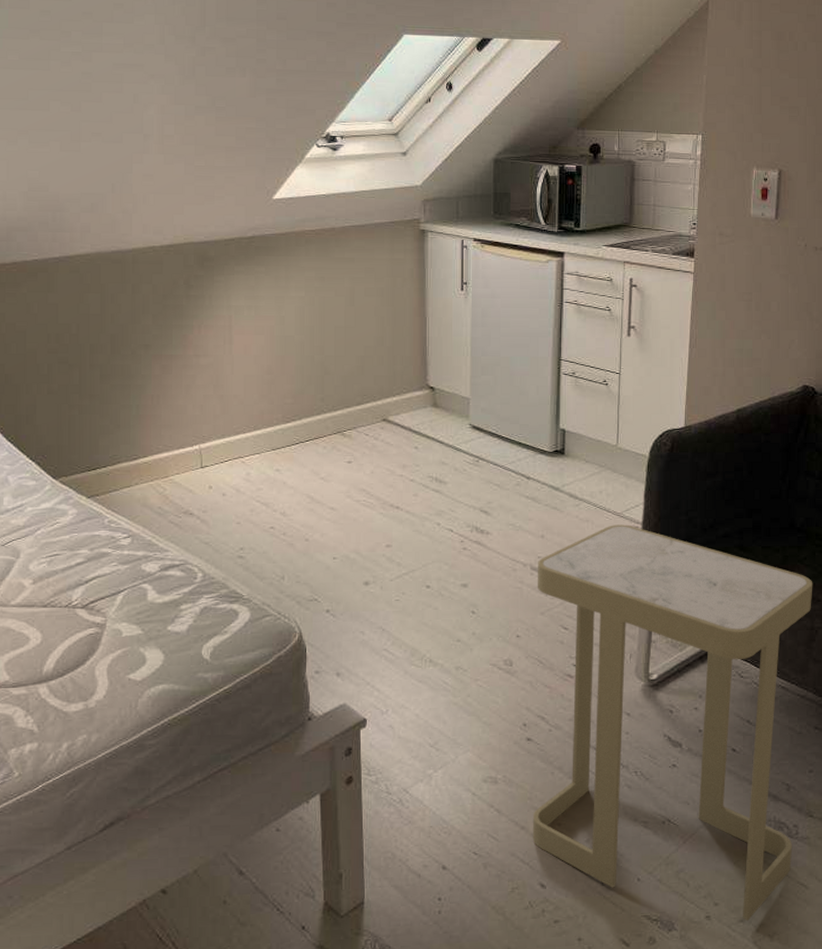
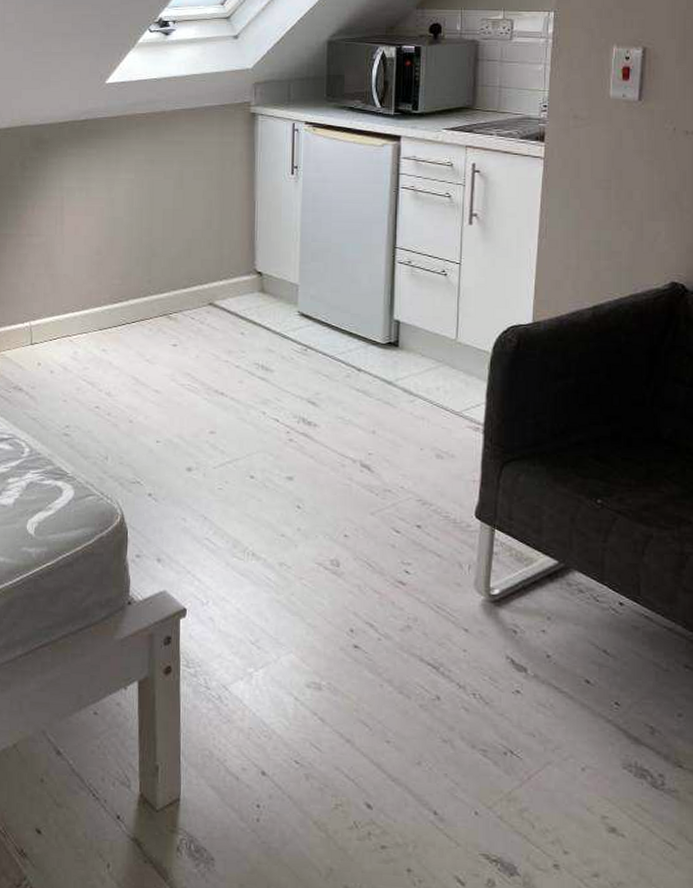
side table: present [532,524,813,922] -> none [358,424,683,877]

